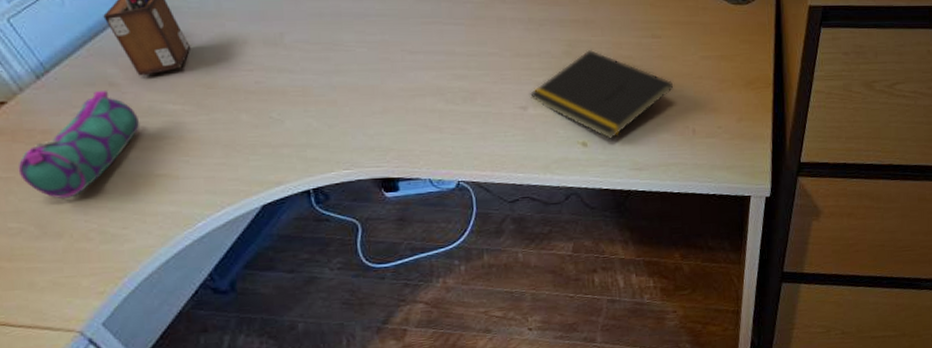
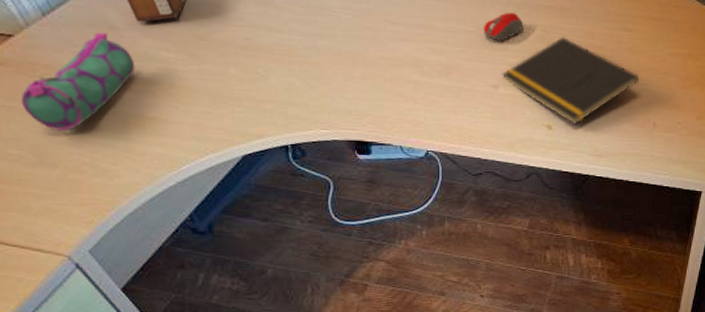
computer mouse: none [506,29,548,61] -> present [484,12,524,41]

